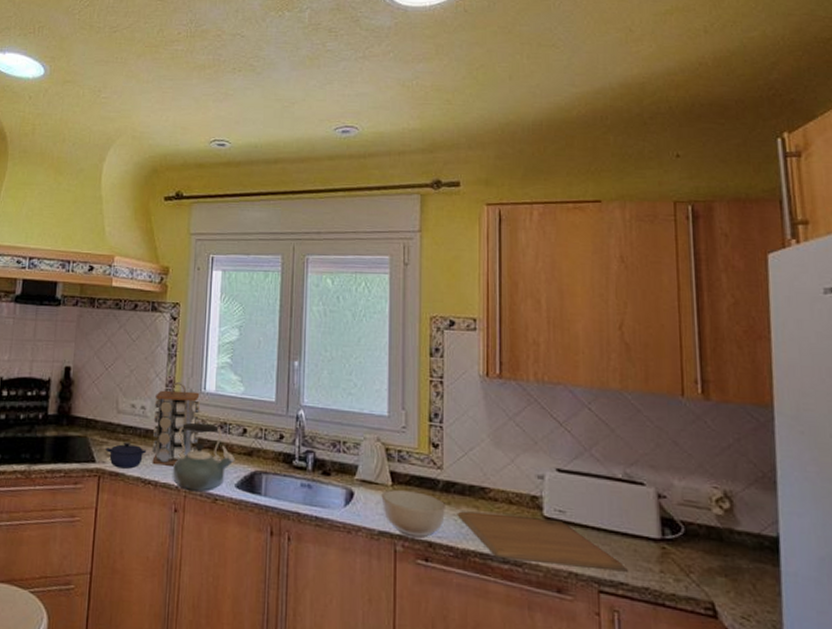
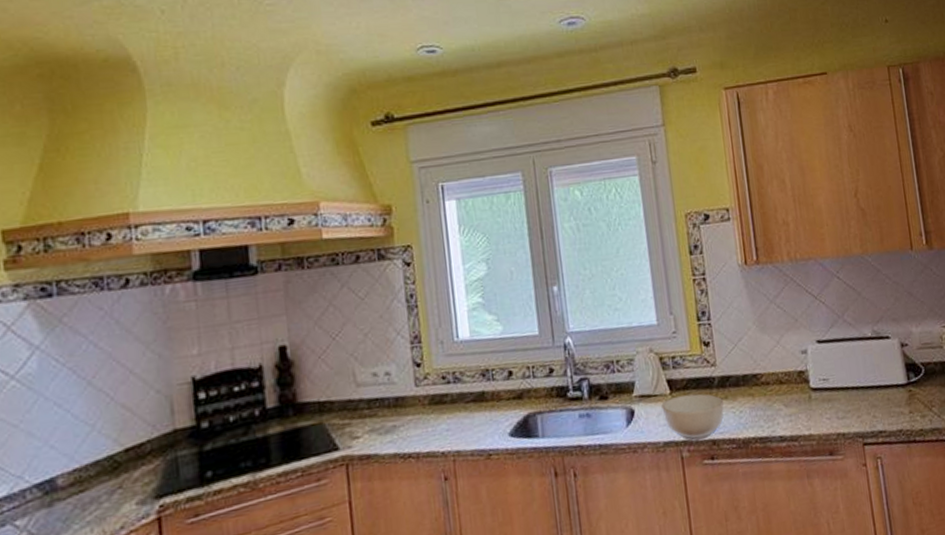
cooking pot: present [106,442,147,470] -> none [349,416,401,450]
spice rack: present [152,382,200,467] -> none [400,335,461,435]
kettle: present [172,422,236,493] -> none [434,374,505,454]
chopping board: present [457,511,628,572] -> none [734,388,884,439]

